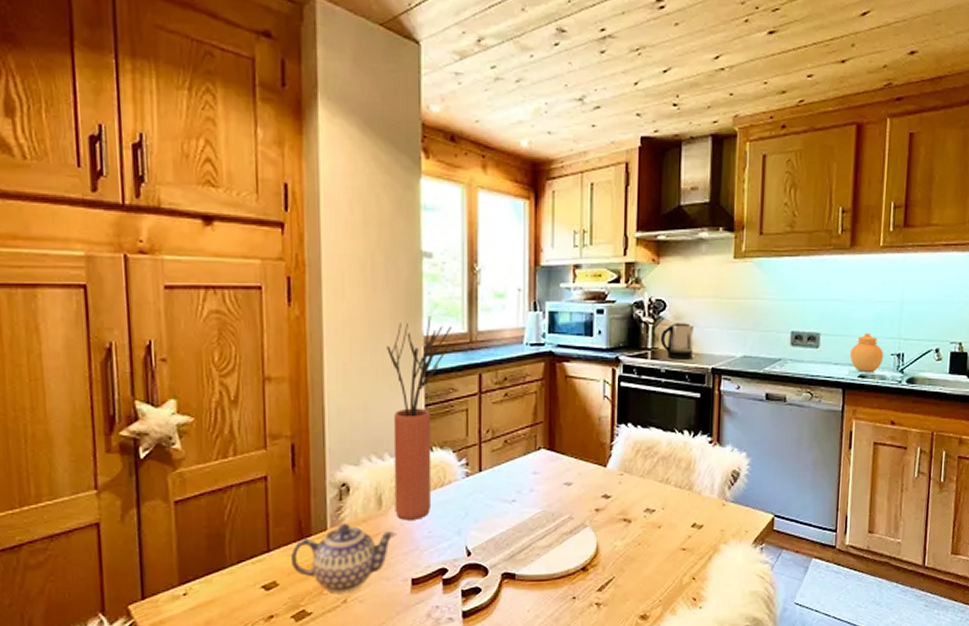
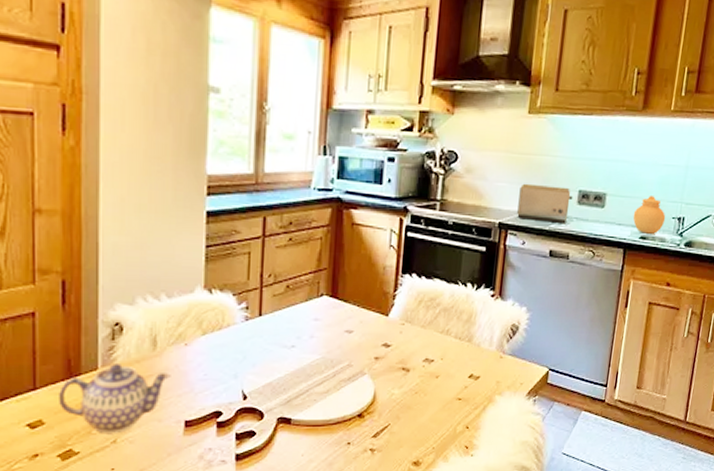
vase: present [387,316,451,520] -> none [167,154,237,362]
kettle: present [660,323,694,360] -> none [449,175,484,213]
toaster: none [730,327,786,367] -> present [517,183,573,224]

